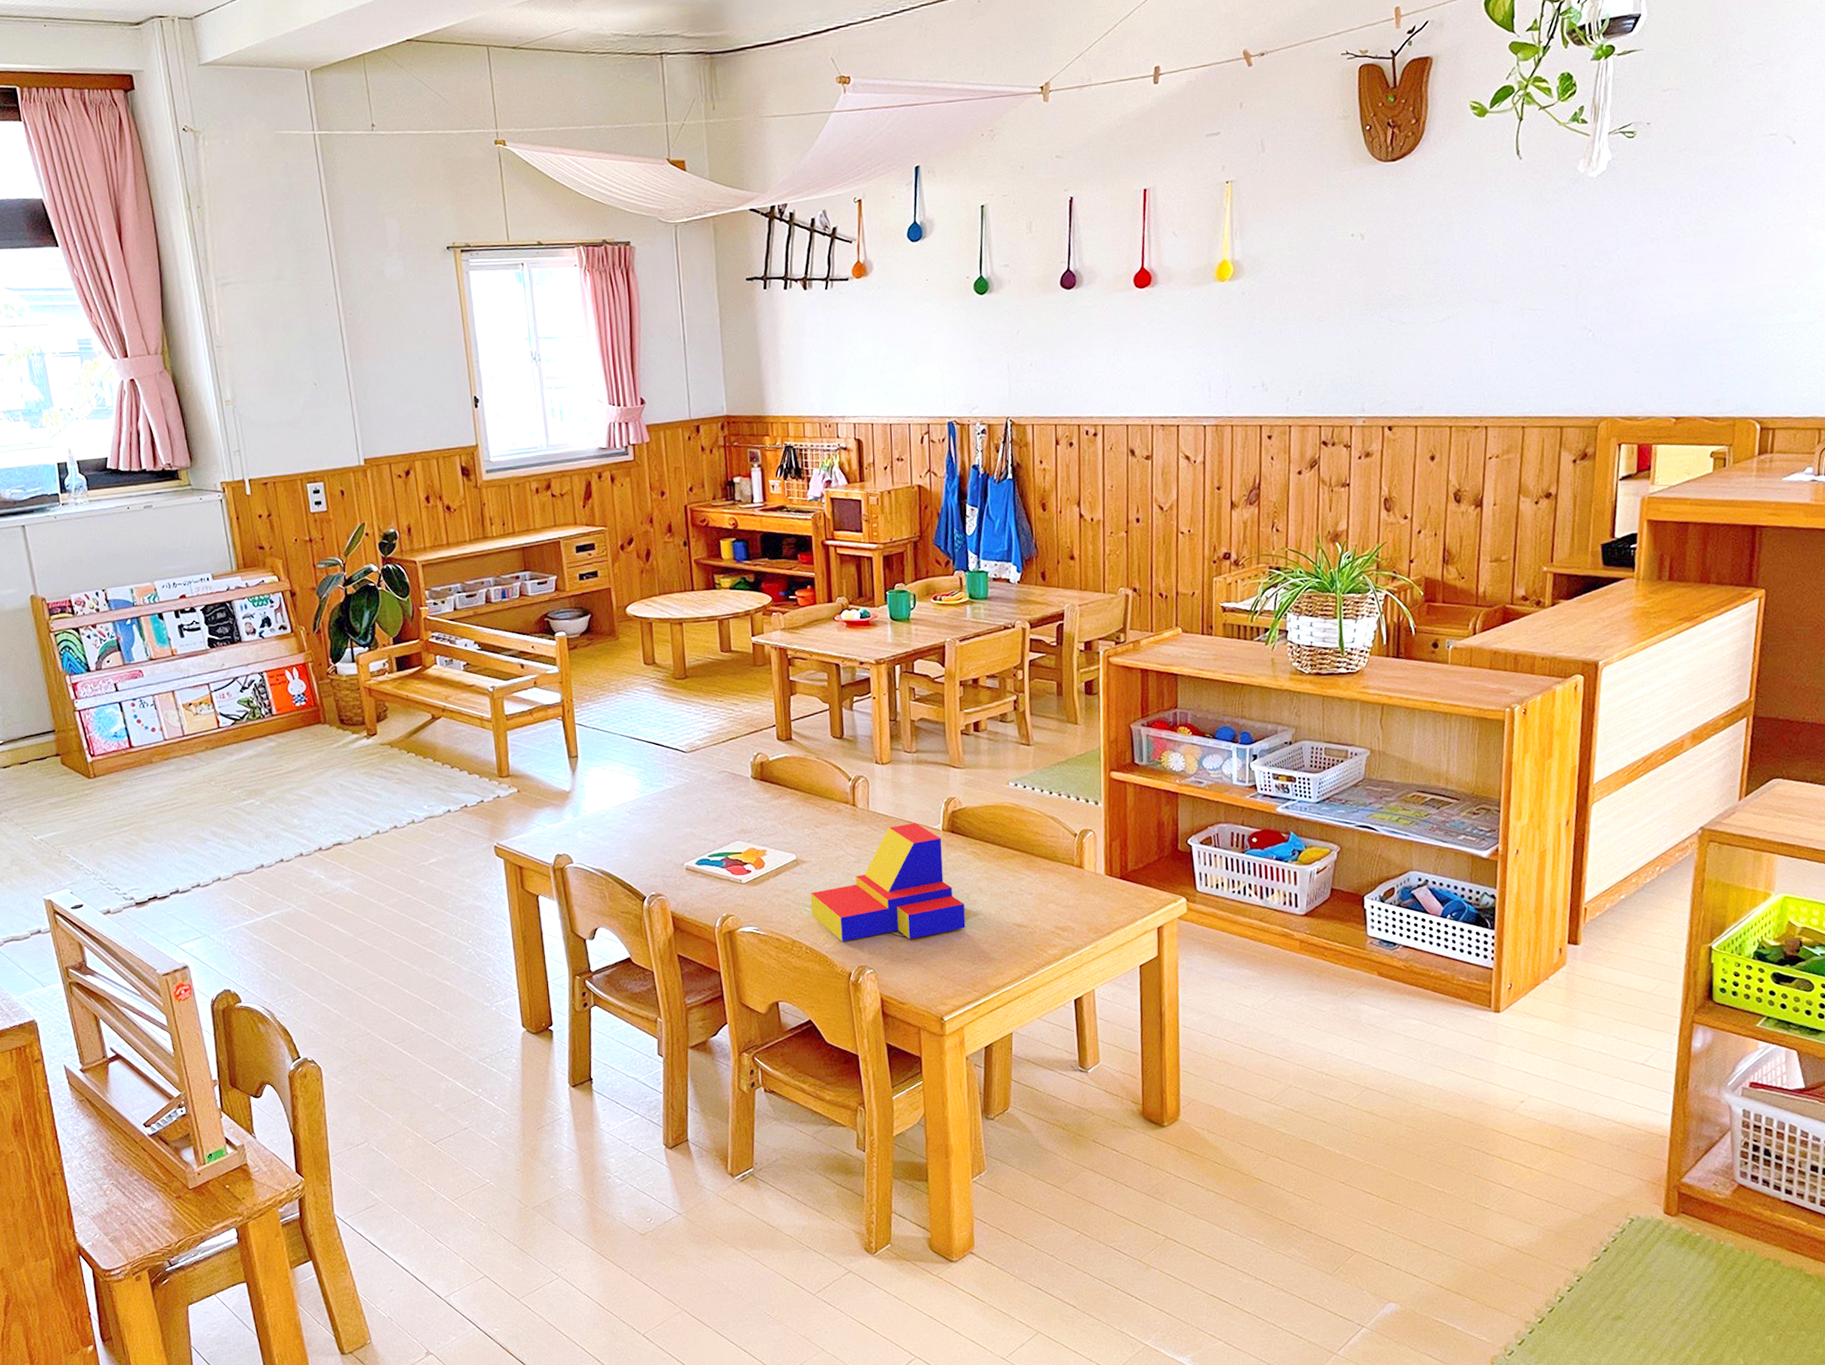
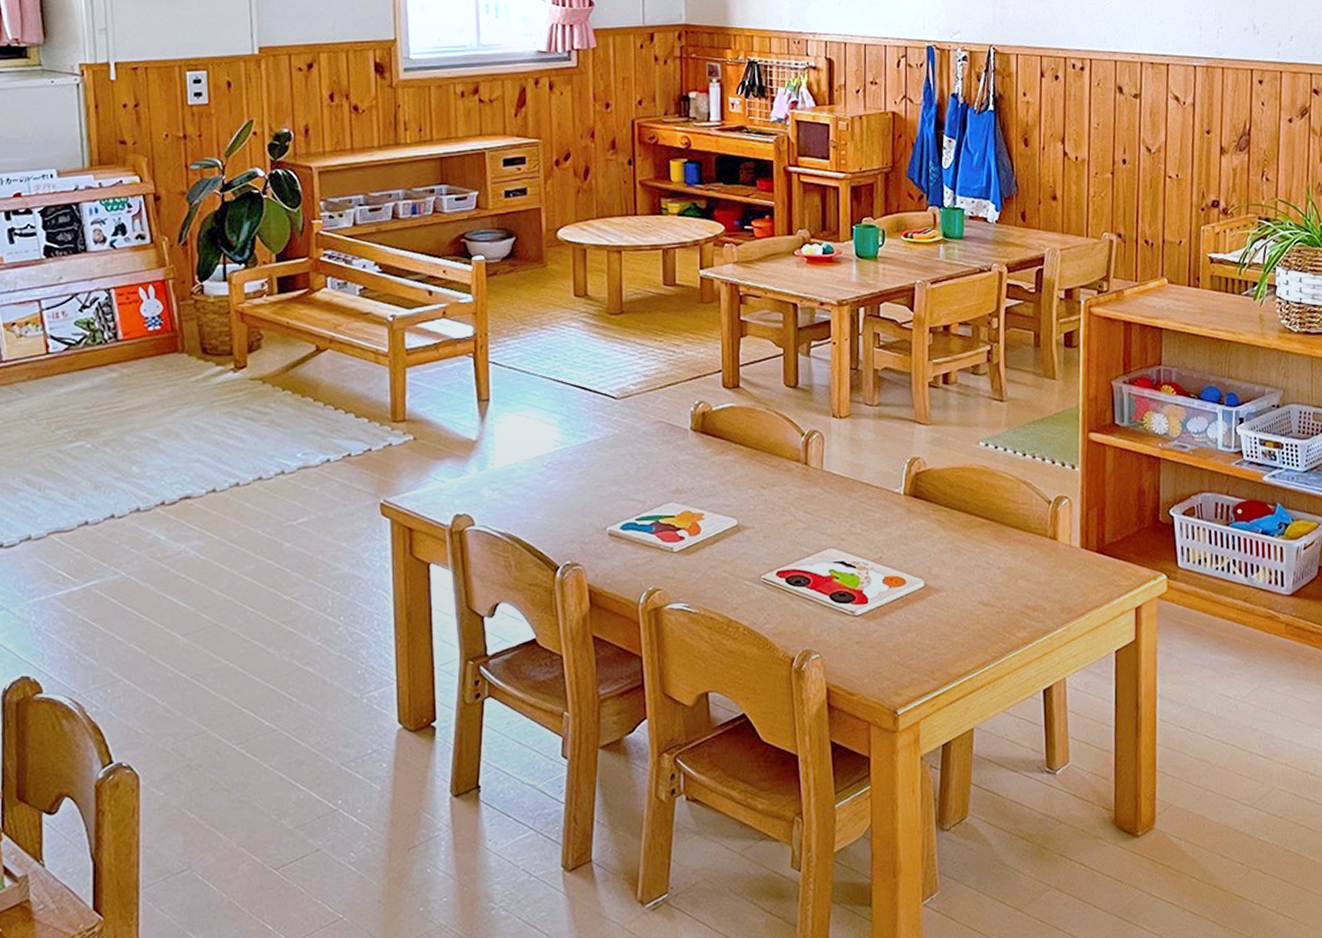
toy blocks: present [811,823,966,942] -> none [751,485,926,622]

